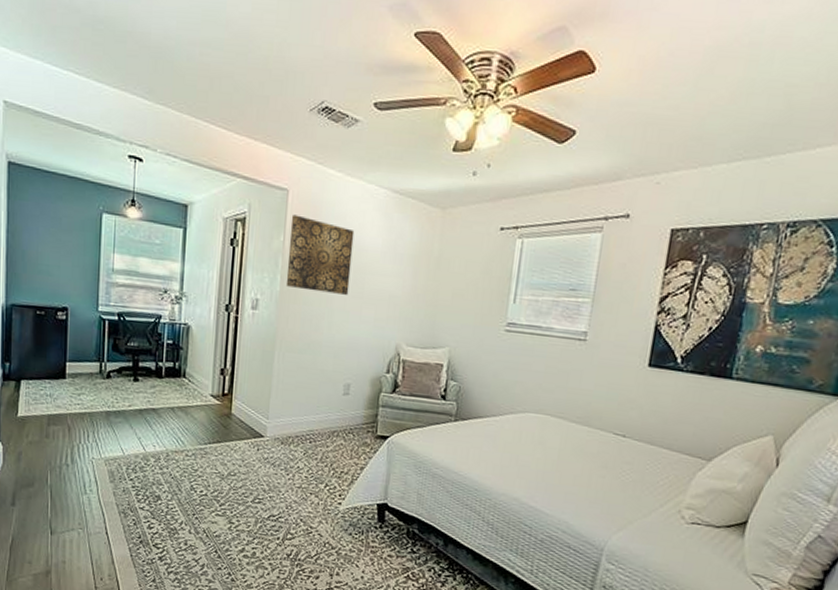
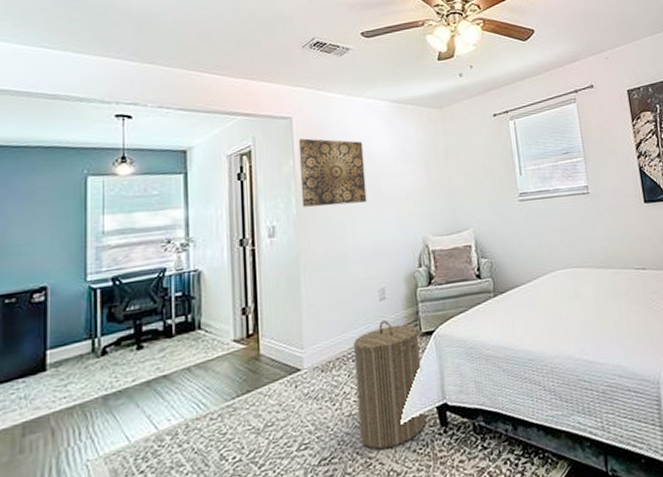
laundry hamper: none [306,414,374,526] -> present [352,320,426,450]

